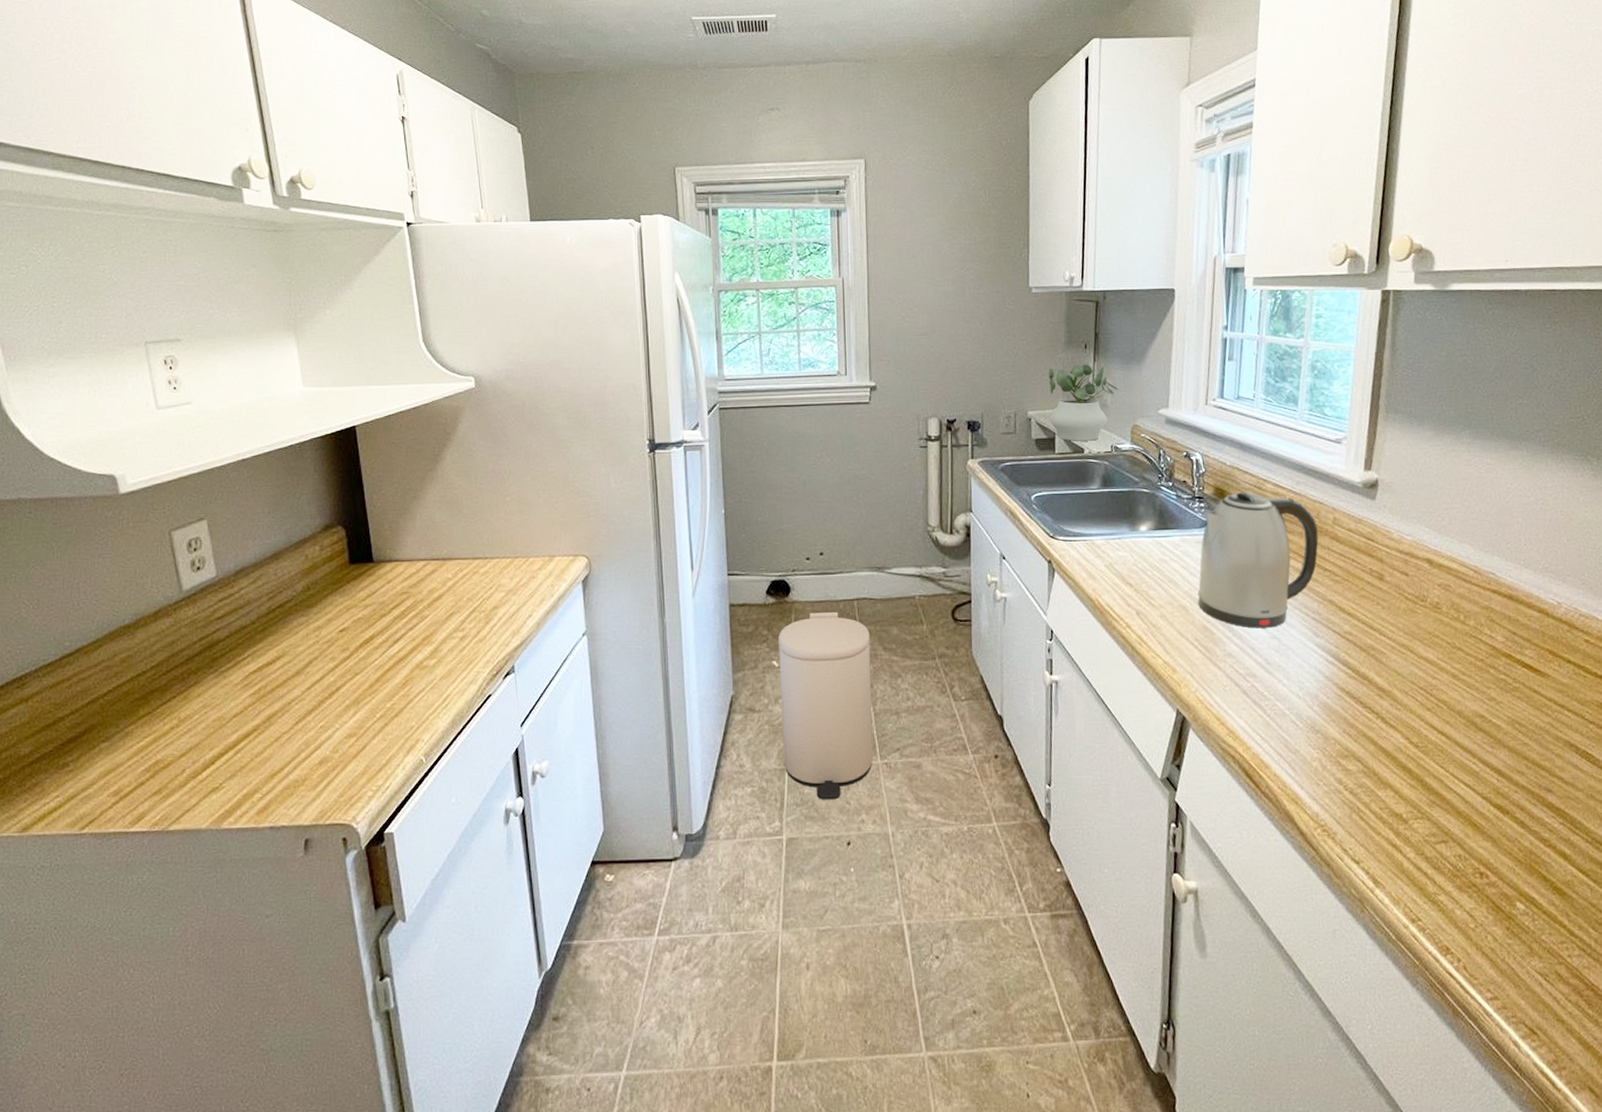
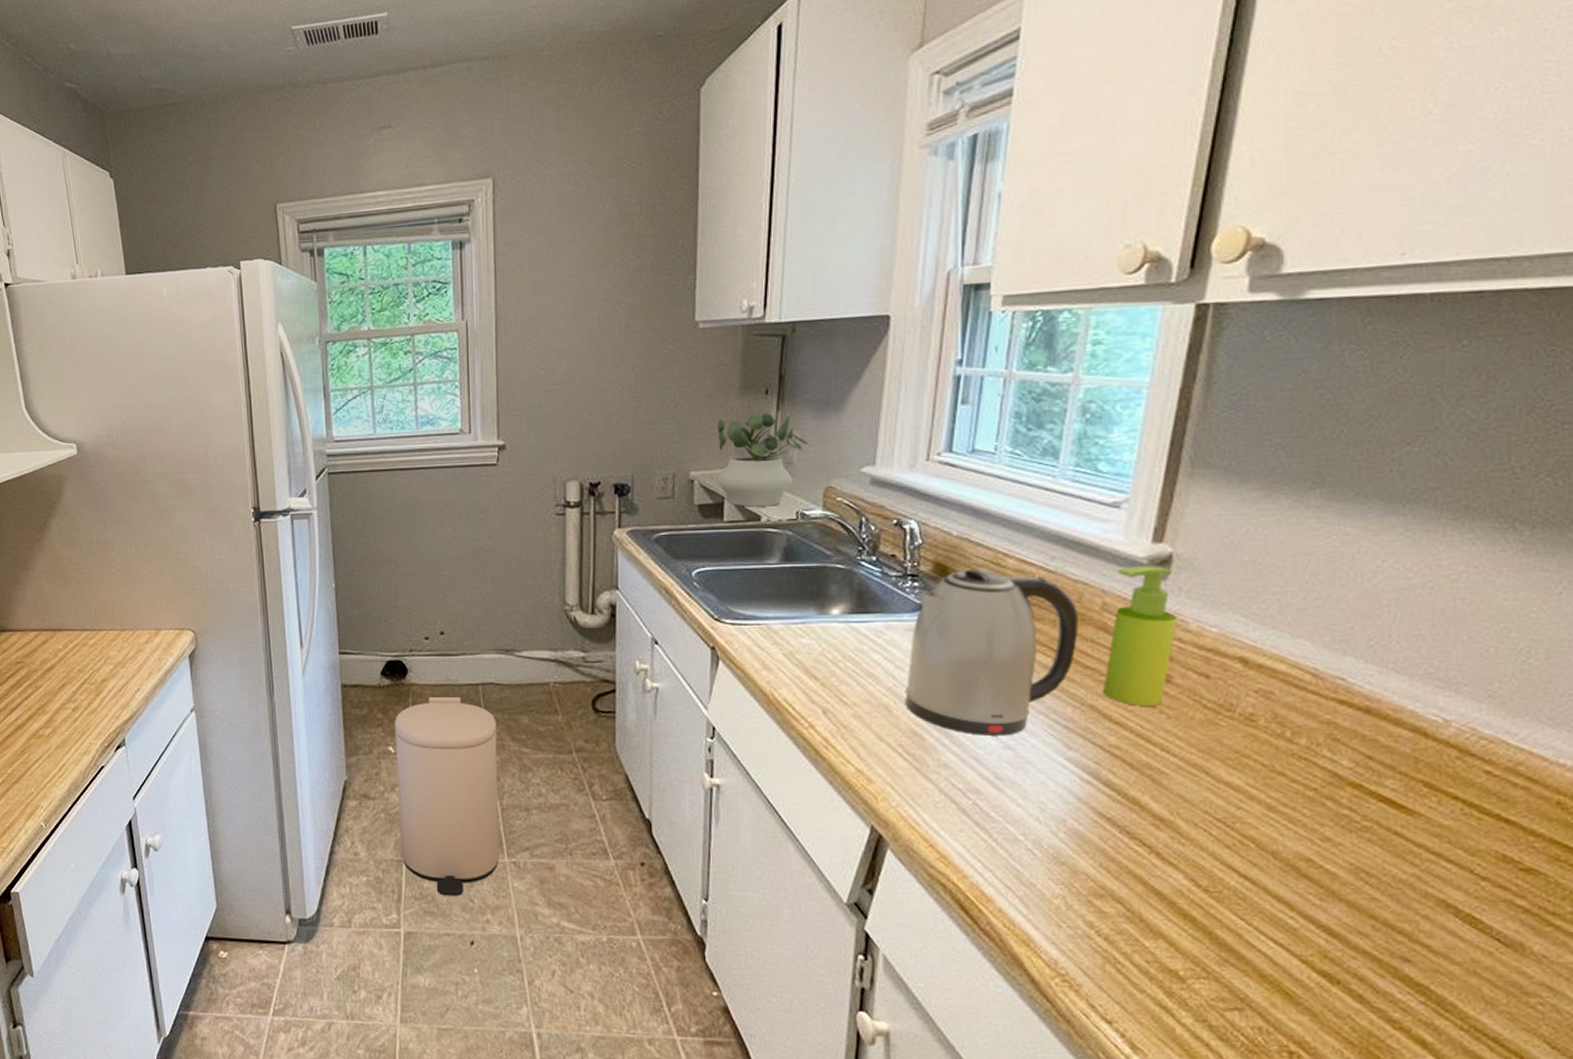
soap dispenser: none [1338,488,1384,600] -> present [1103,565,1177,706]

